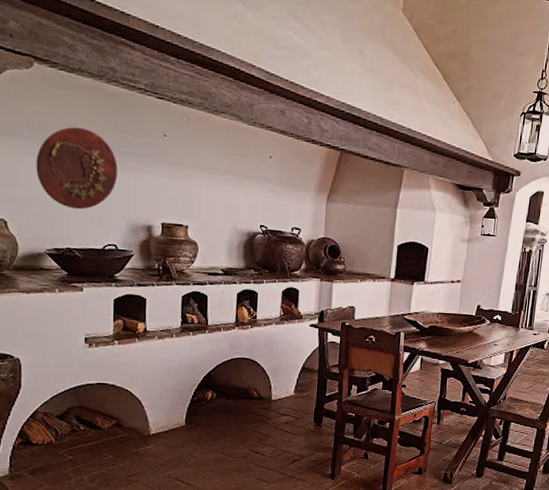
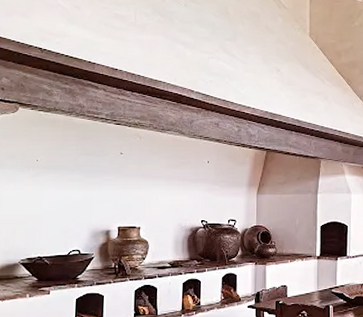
decorative platter: present [36,126,118,210] -> none [16,154,83,223]

